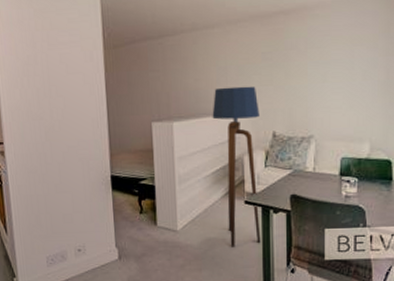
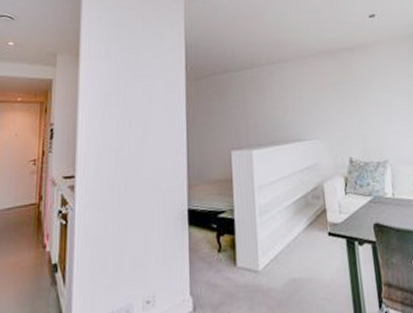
floor lamp: present [212,86,261,247] -> none [290,113,349,289]

